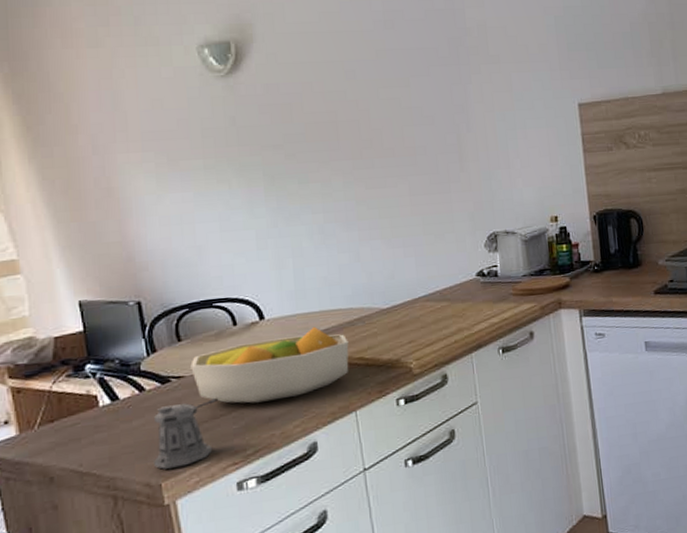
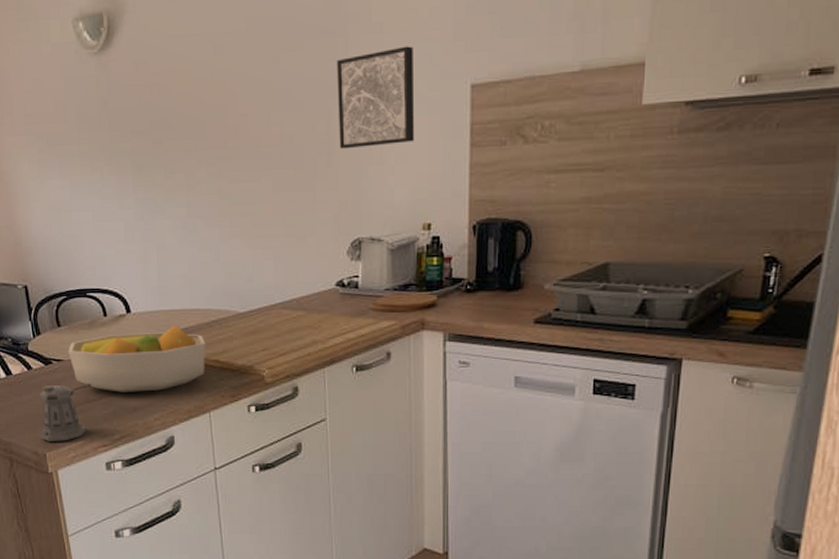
wall art: none [462,74,536,157] -> present [337,46,415,150]

